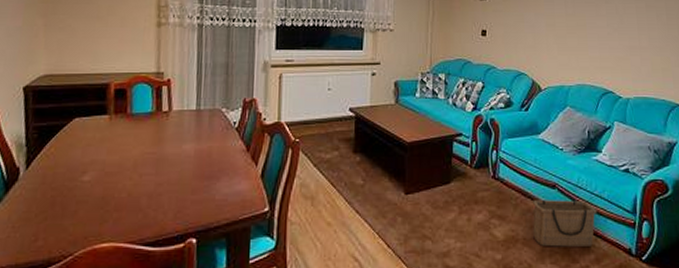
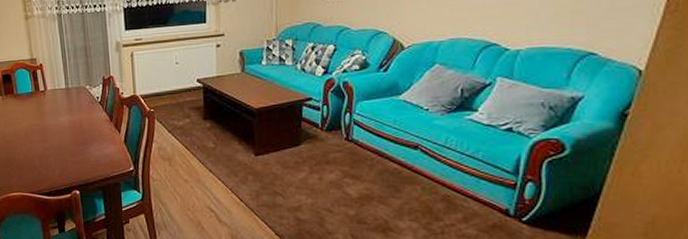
basket: present [533,200,597,247] -> none [390,160,468,206]

